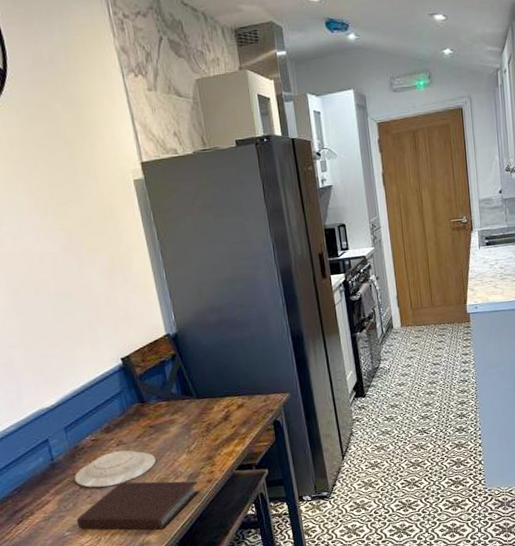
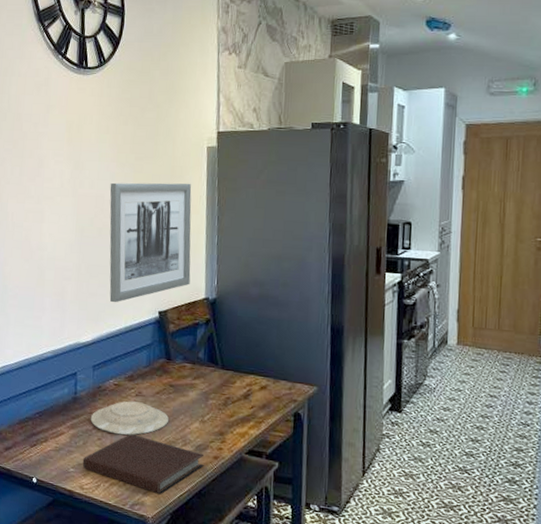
wall art: none [35,221,147,361] -> present [109,182,192,303]

